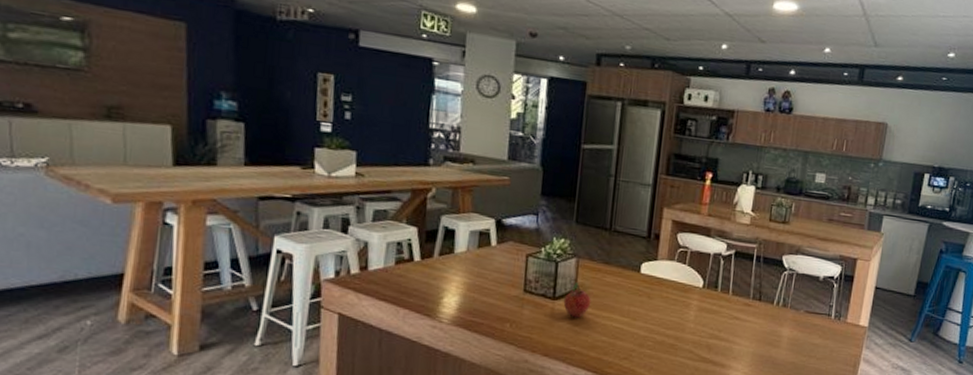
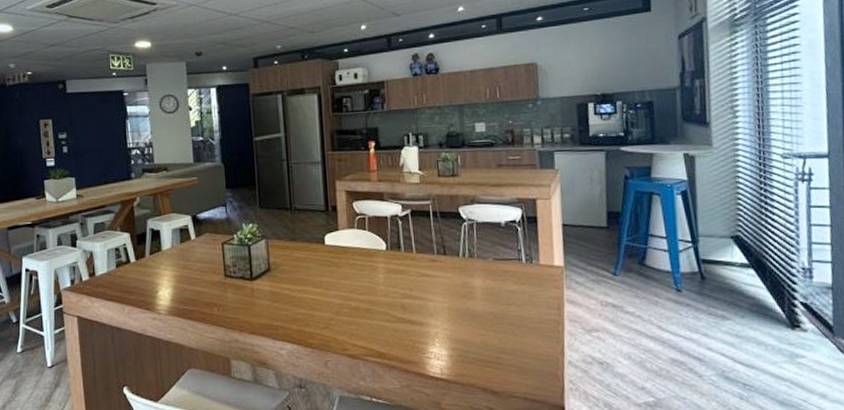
fruit: present [563,282,591,318] -> none [260,262,285,295]

